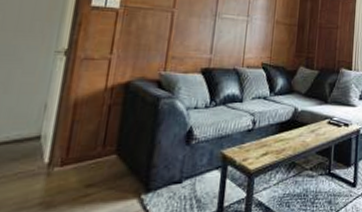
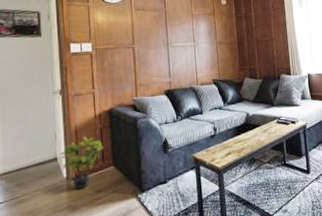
potted plant: none [45,112,109,182] -> present [59,136,104,190]

